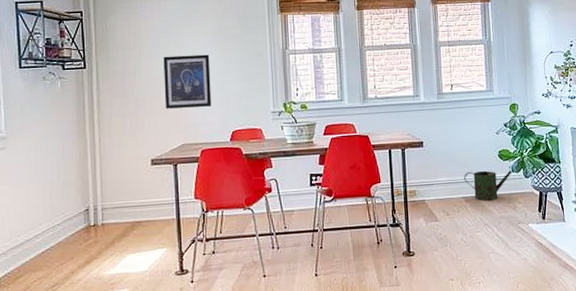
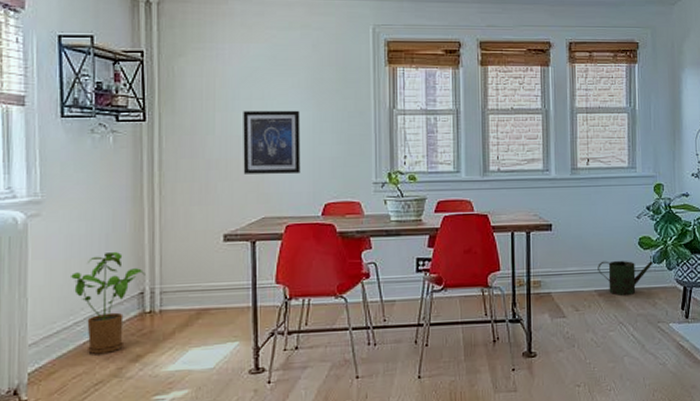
house plant: none [31,176,90,262] -> present [71,251,145,355]

